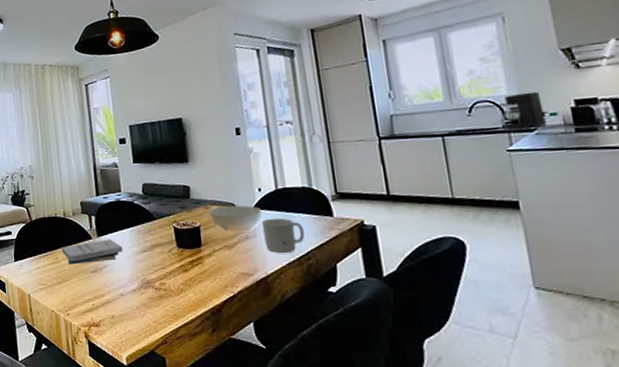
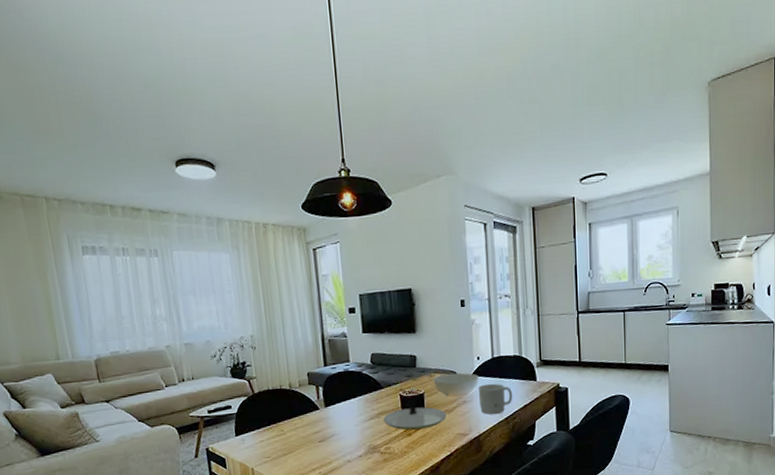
books: present [61,239,124,265] -> none [287,408,351,436]
plate: none [156,241,227,266] -> present [383,407,447,431]
coffee maker: present [502,91,546,130] -> none [667,276,694,307]

